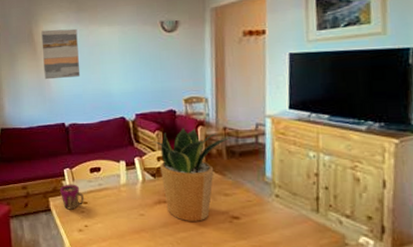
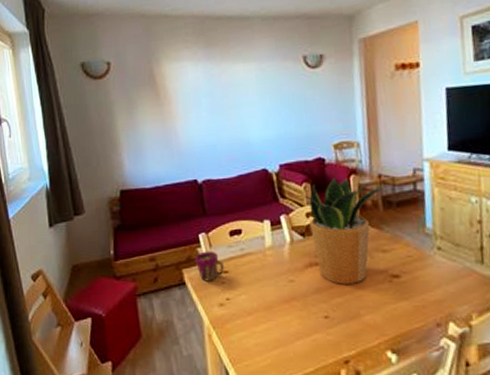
wall art: present [41,28,81,80] -> none [164,67,213,129]

